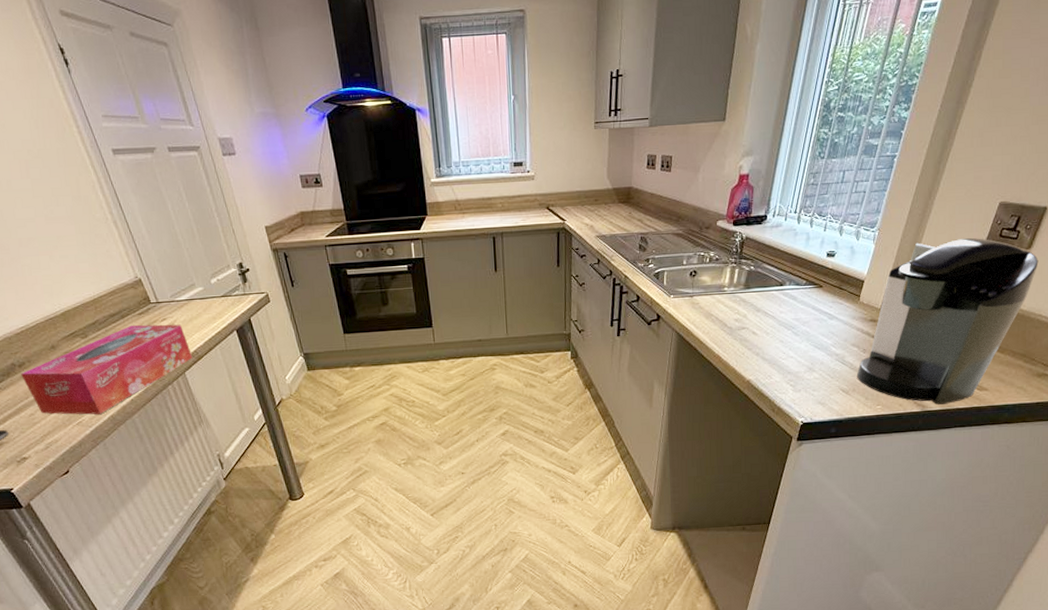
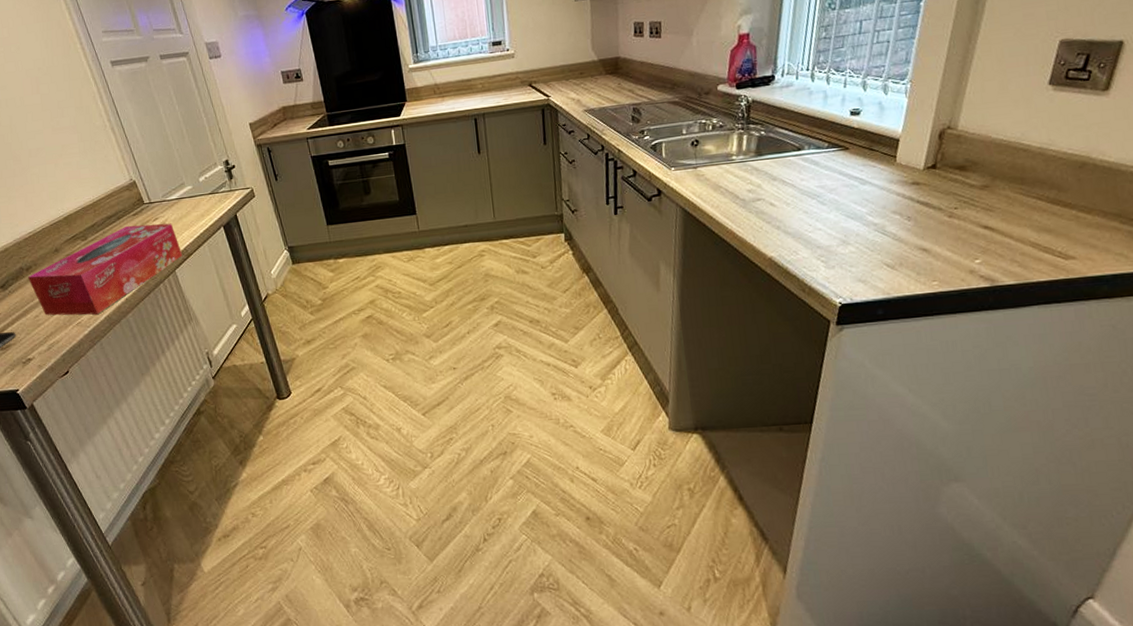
coffee maker: present [856,237,1039,405] -> none [902,82,1122,278]

